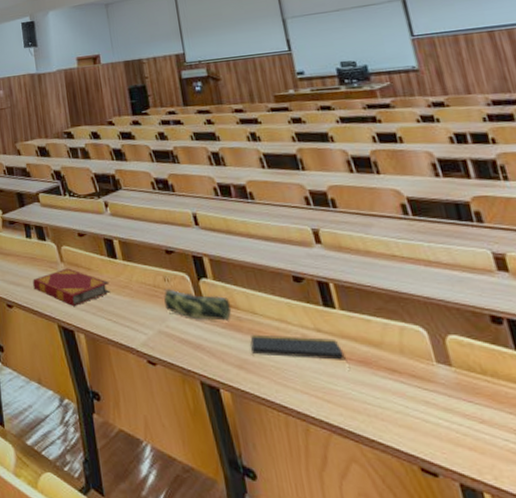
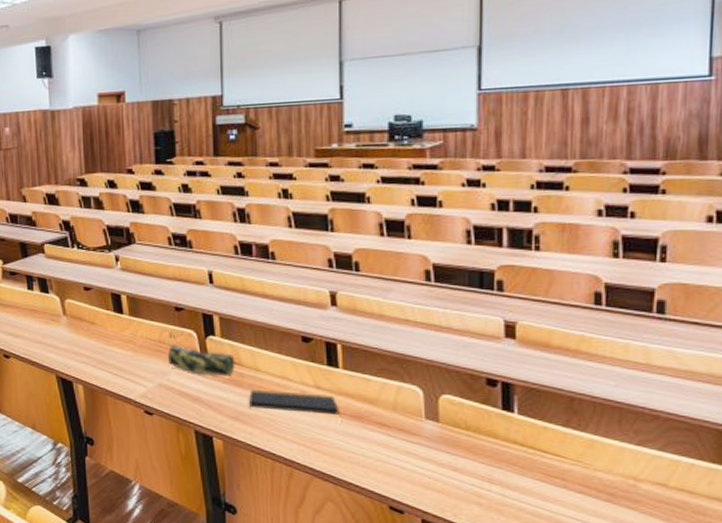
hardback book: present [33,268,111,306] -> none [32,321,113,358]

